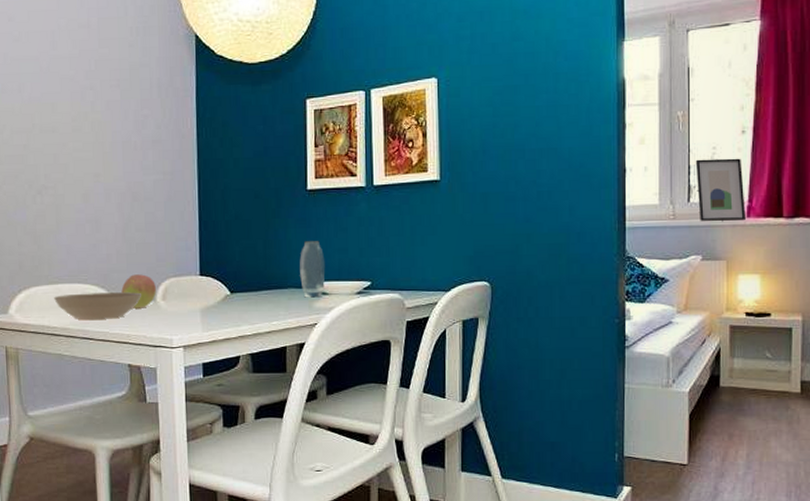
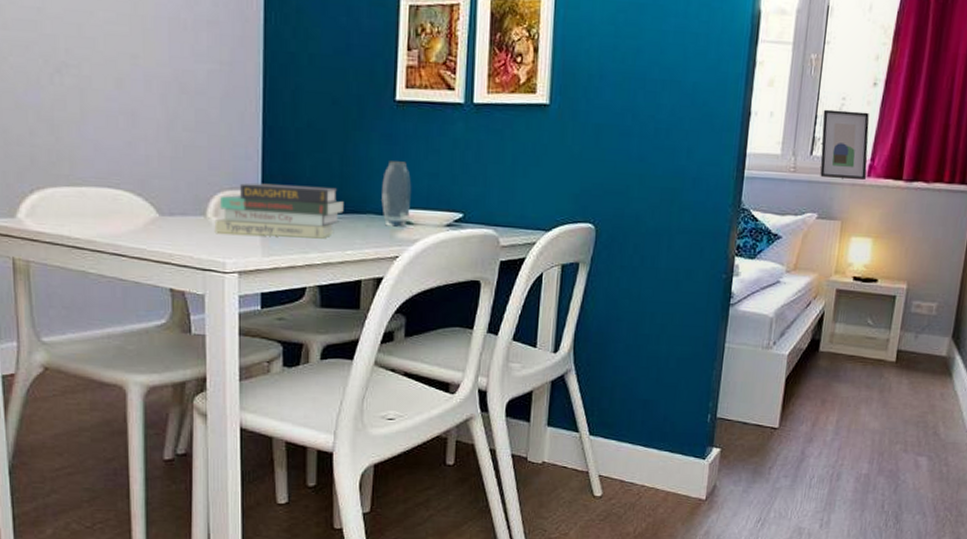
bowl: present [54,292,142,320] -> none [76,200,189,234]
fruit: present [121,274,156,309] -> none [163,182,206,224]
books: none [162,268,269,314] -> present [214,182,344,239]

